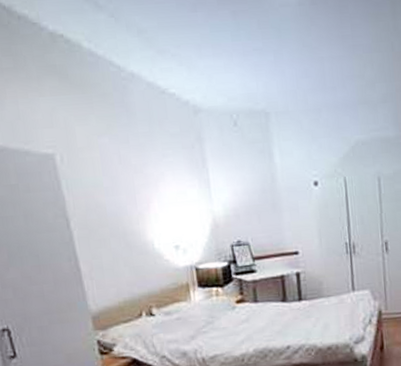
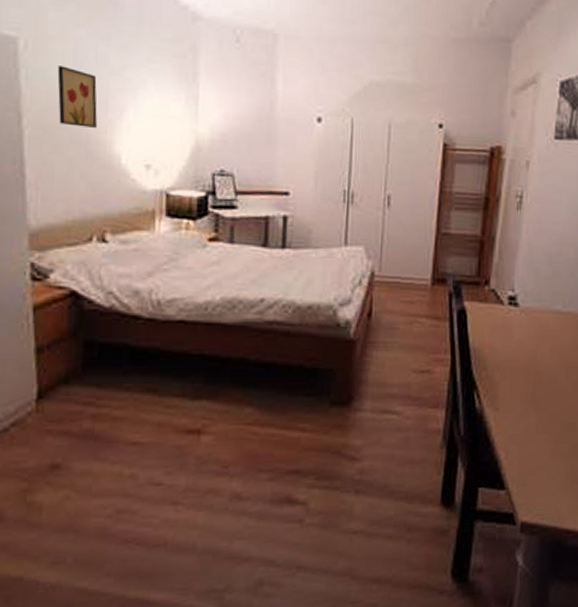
wall art: none [90,172,130,222] -> present [57,66,98,128]

